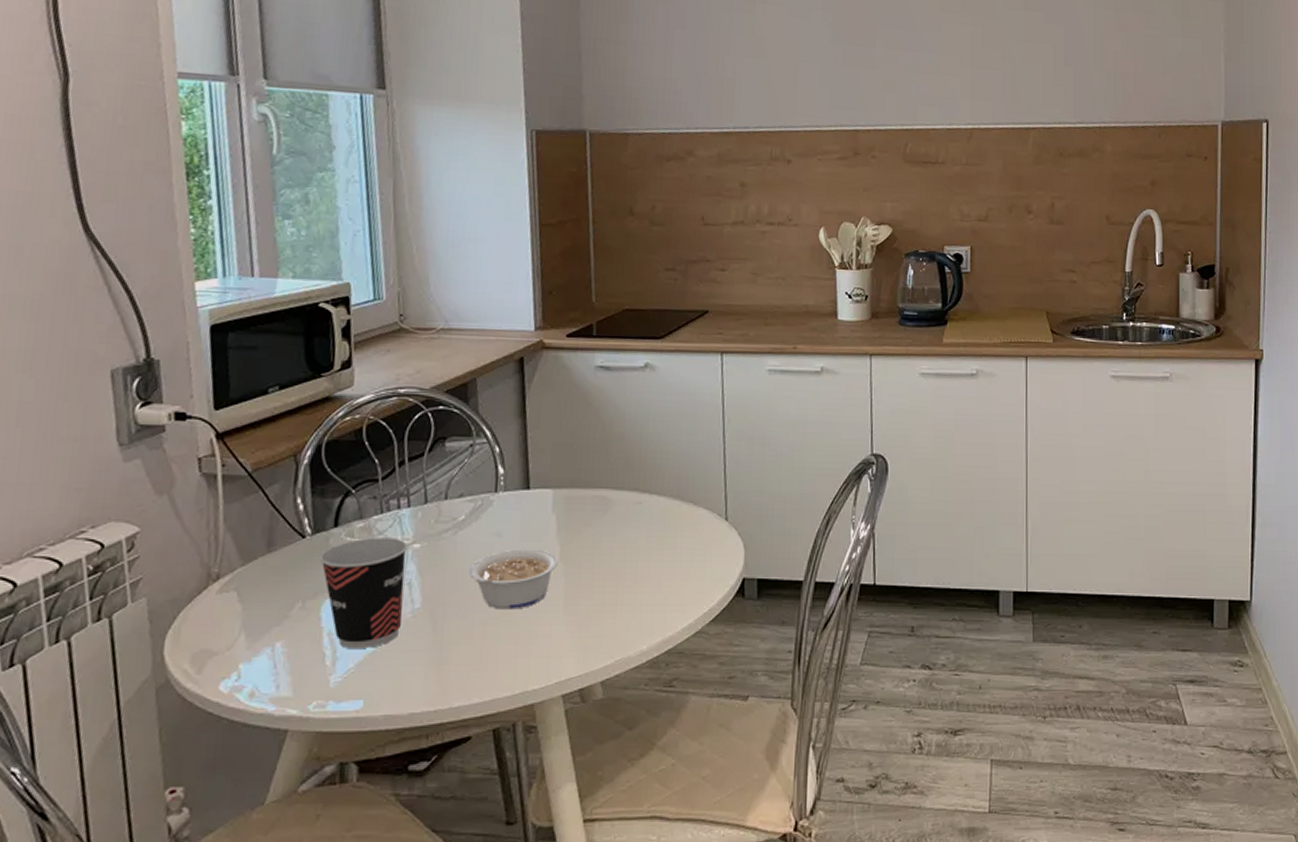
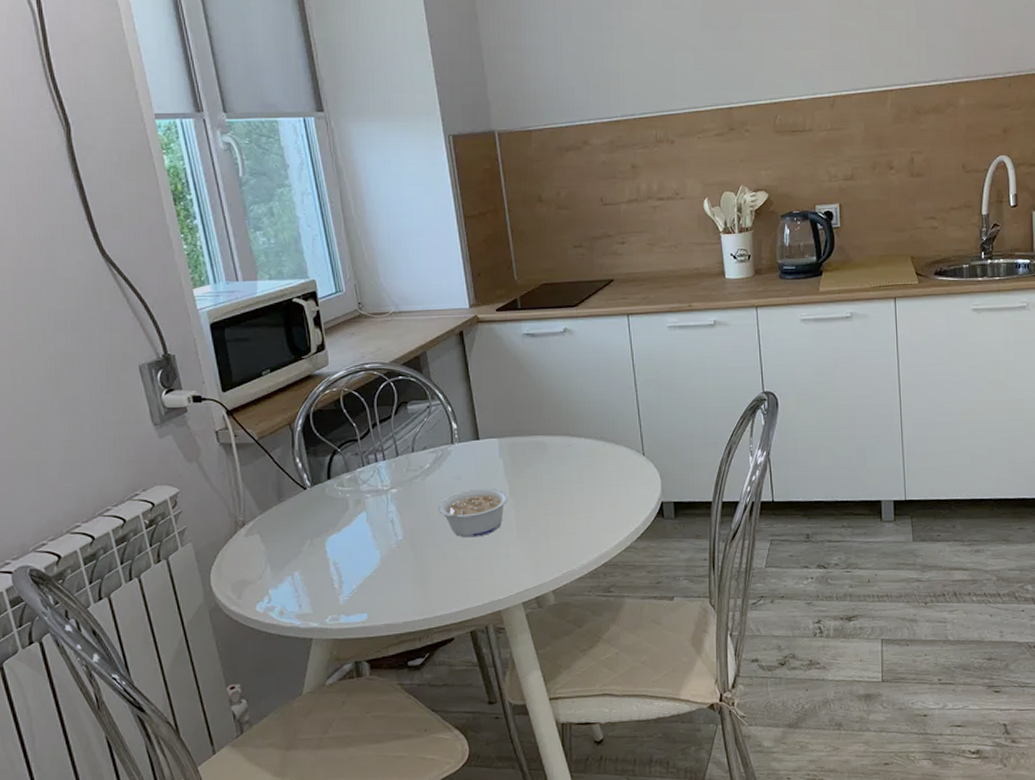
cup: present [319,537,407,650] -> none [319,485,390,575]

